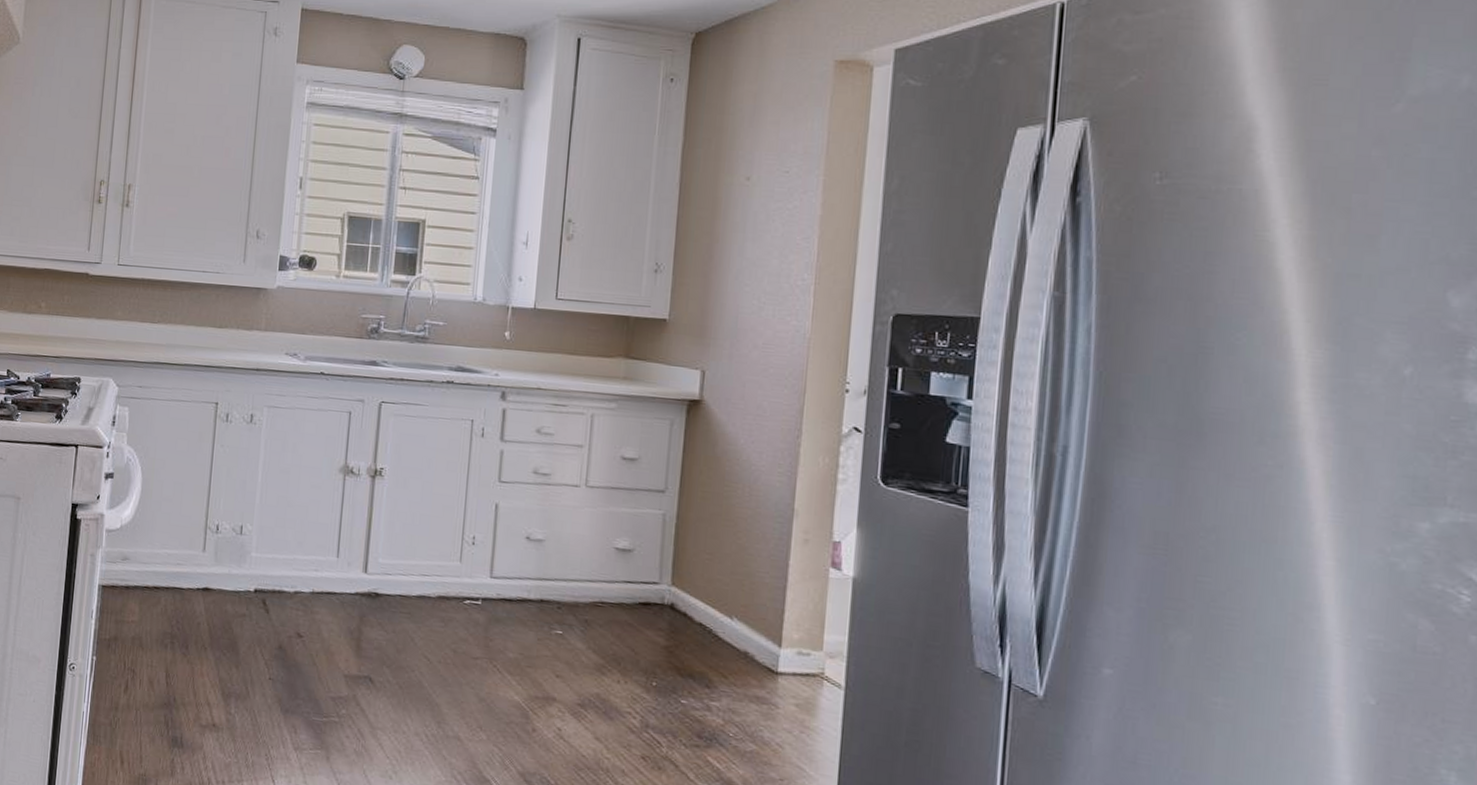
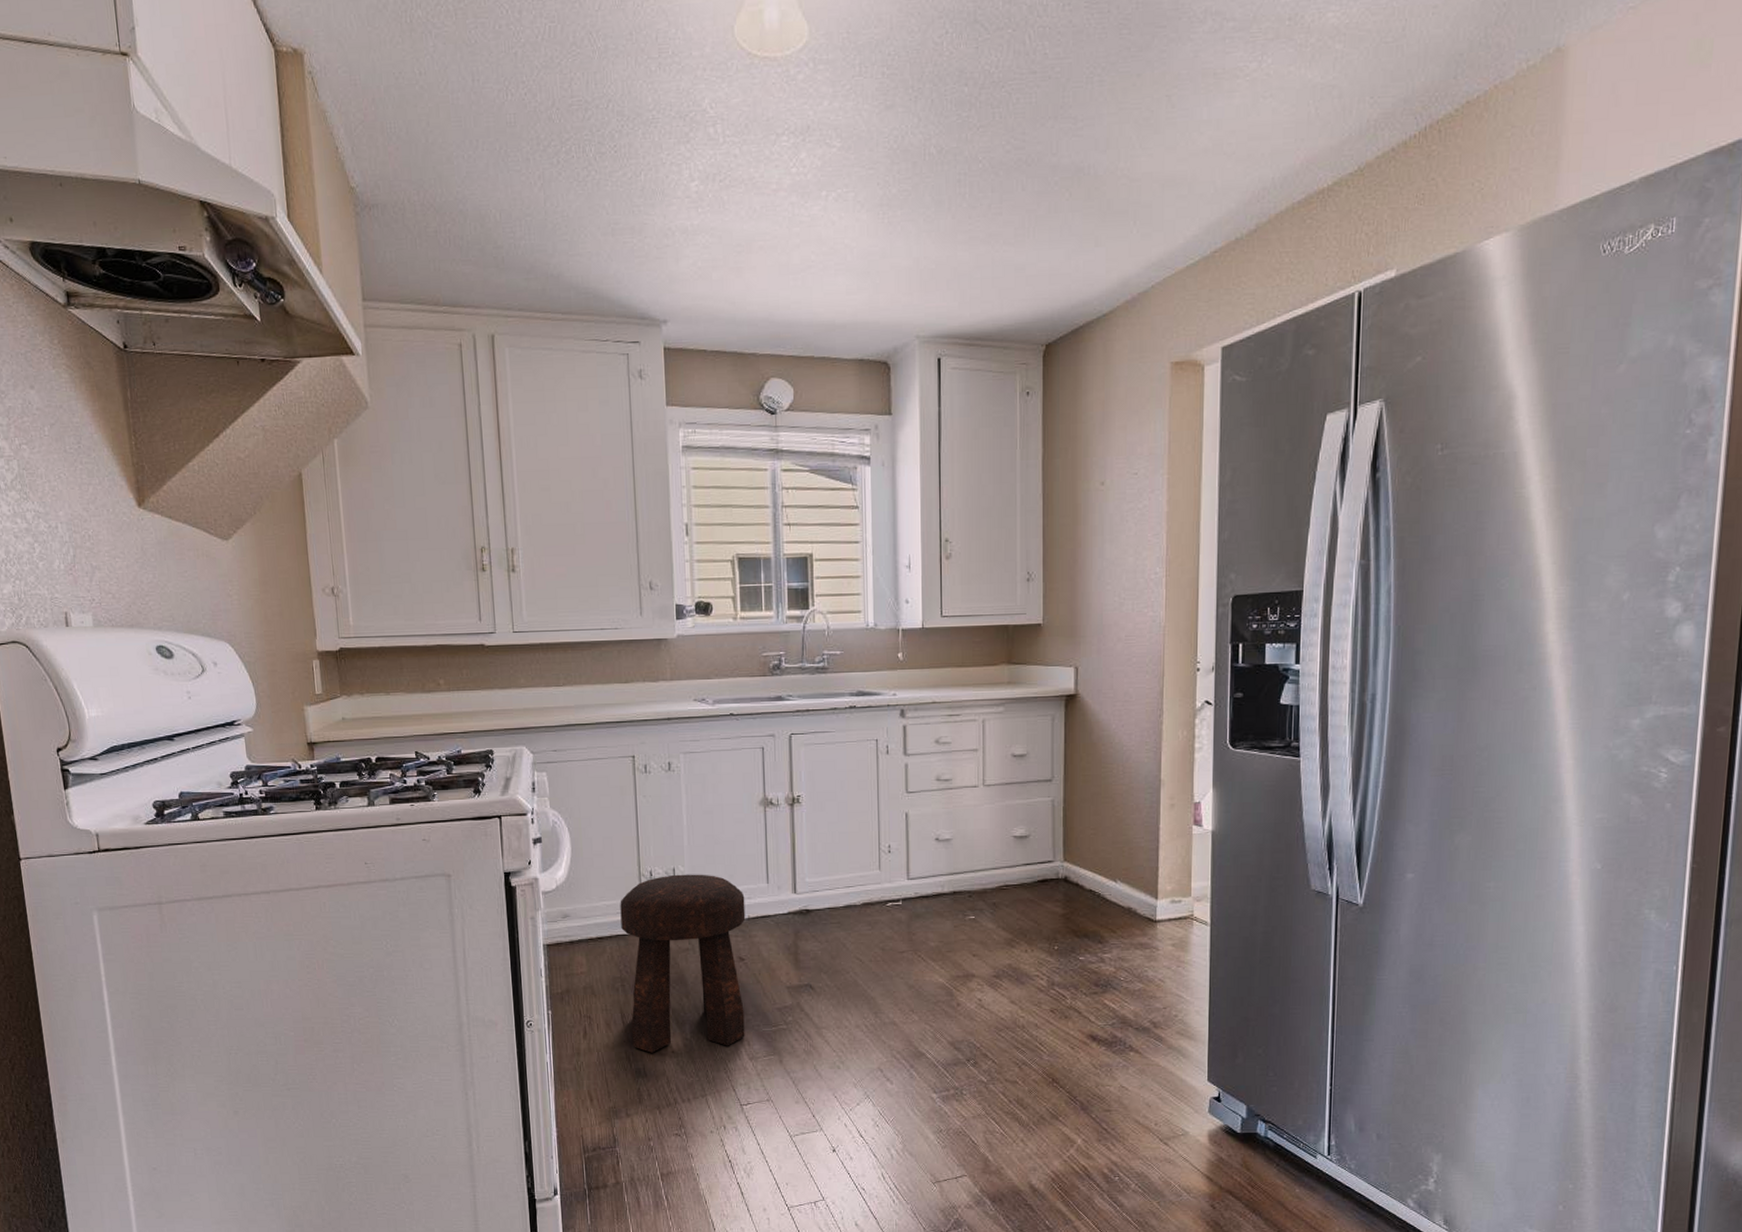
stool: none [173,532,312,730] -> present [620,874,746,1053]

